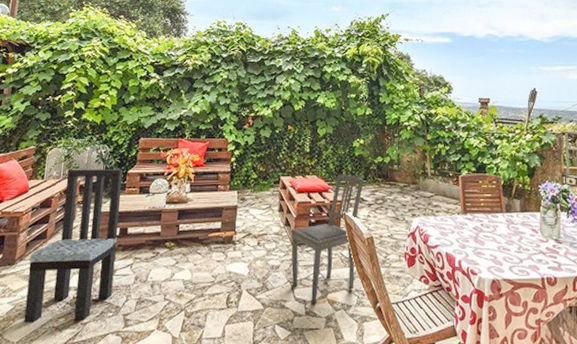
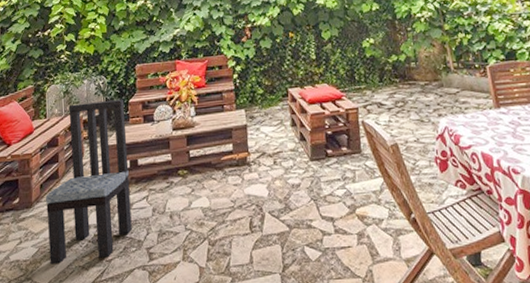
dining chair: present [291,174,364,305] -> none [307,78,384,222]

